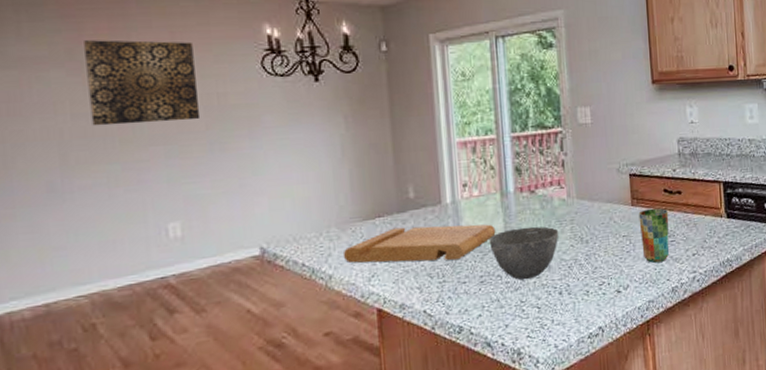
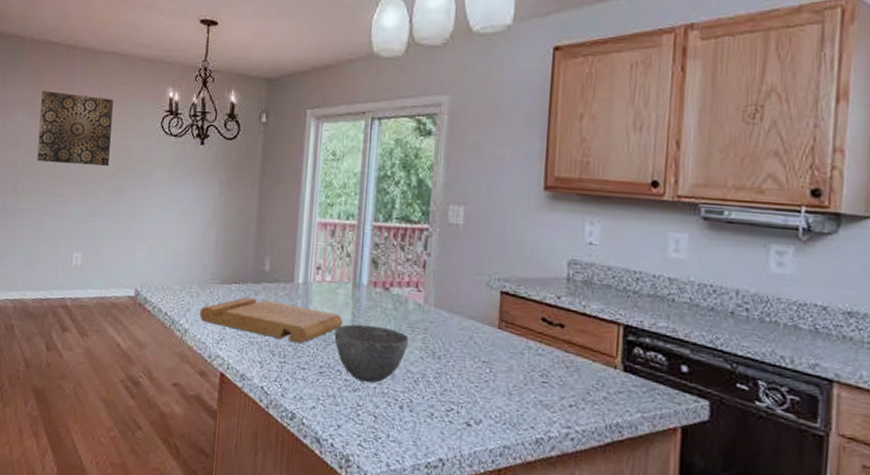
cup: present [638,208,670,263] -> none [504,336,544,404]

